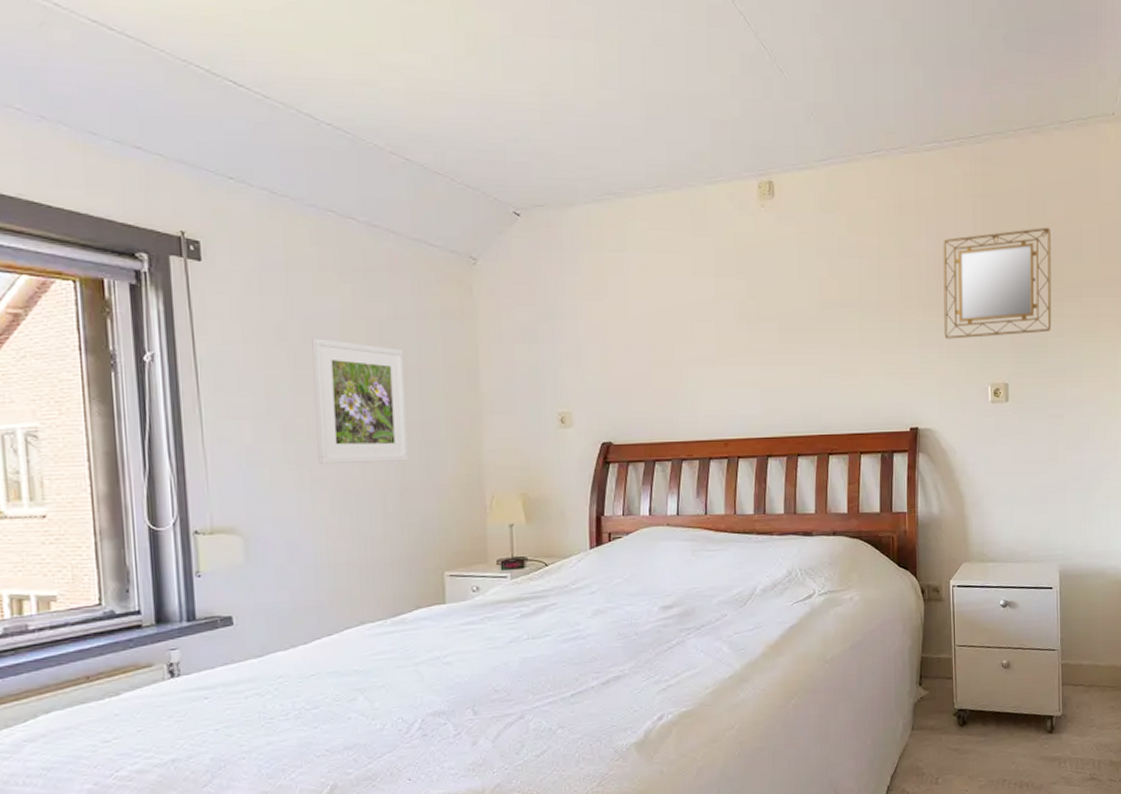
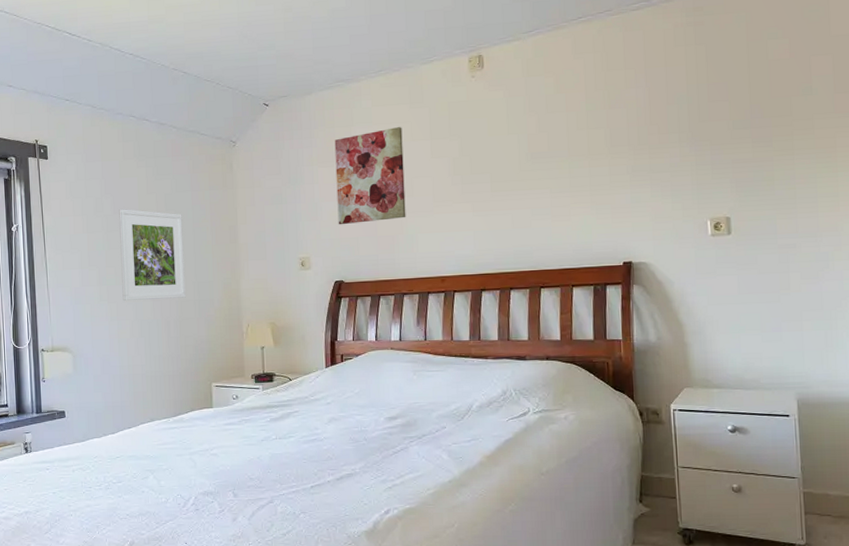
wall art: none [602,258,686,374] -> present [334,127,406,225]
home mirror: present [943,227,1052,339] -> none [653,65,779,179]

